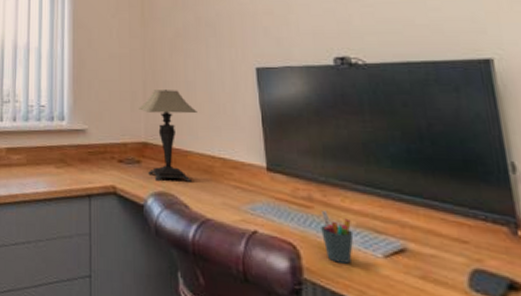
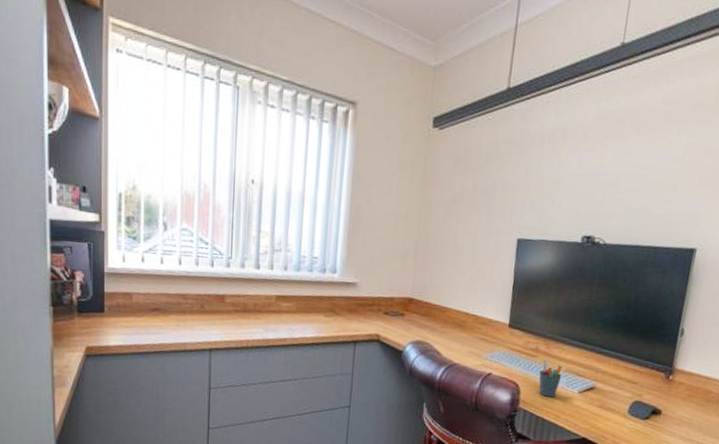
table lamp: present [138,90,197,182] -> none [408,251,461,334]

